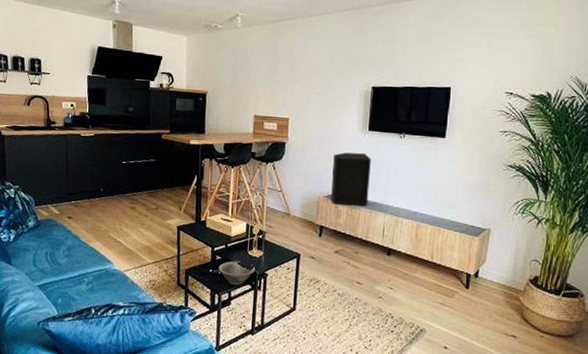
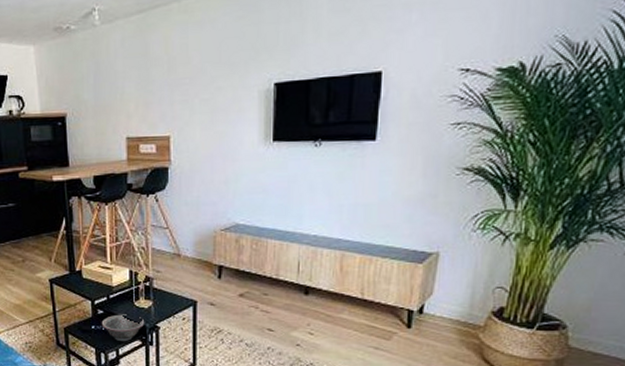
speaker: present [331,152,371,206] -> none [228,172,278,238]

